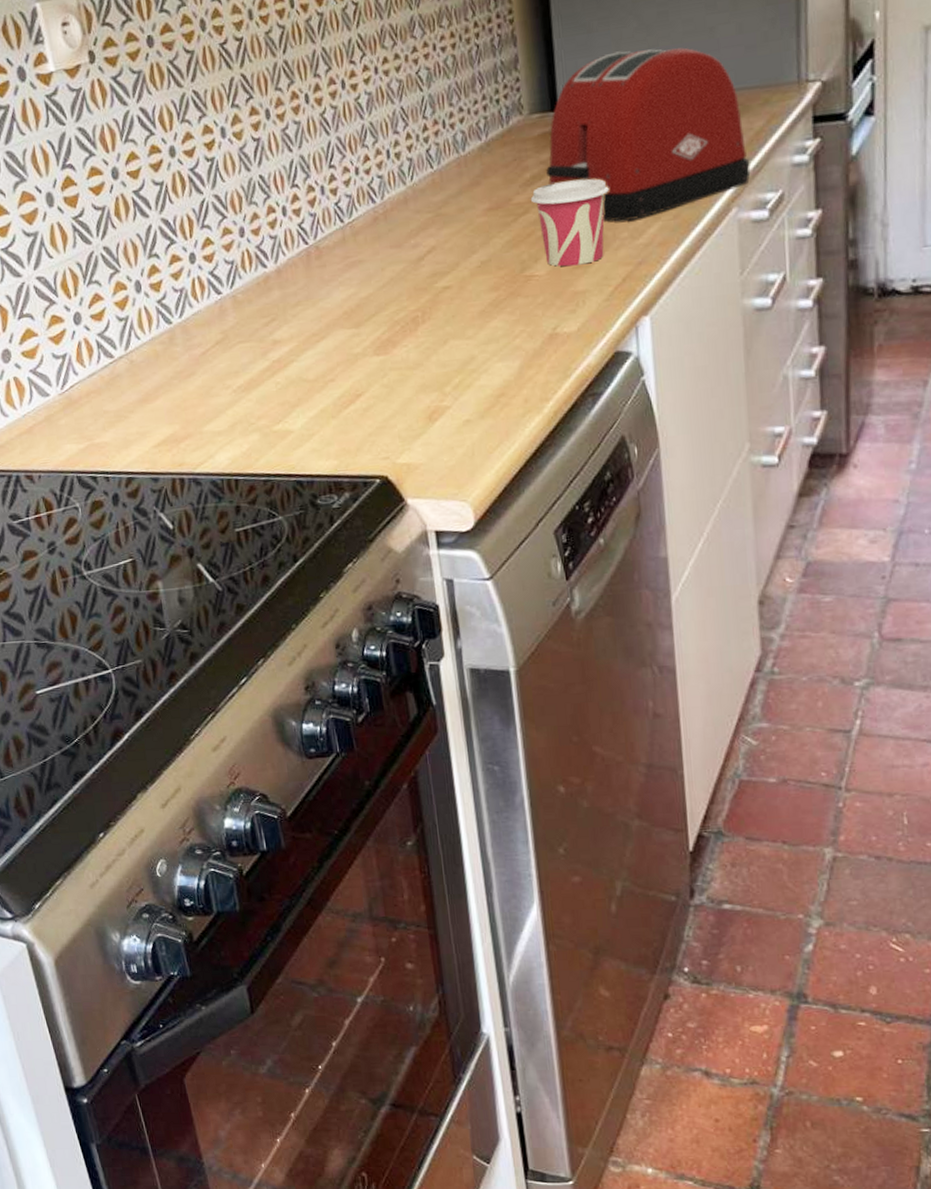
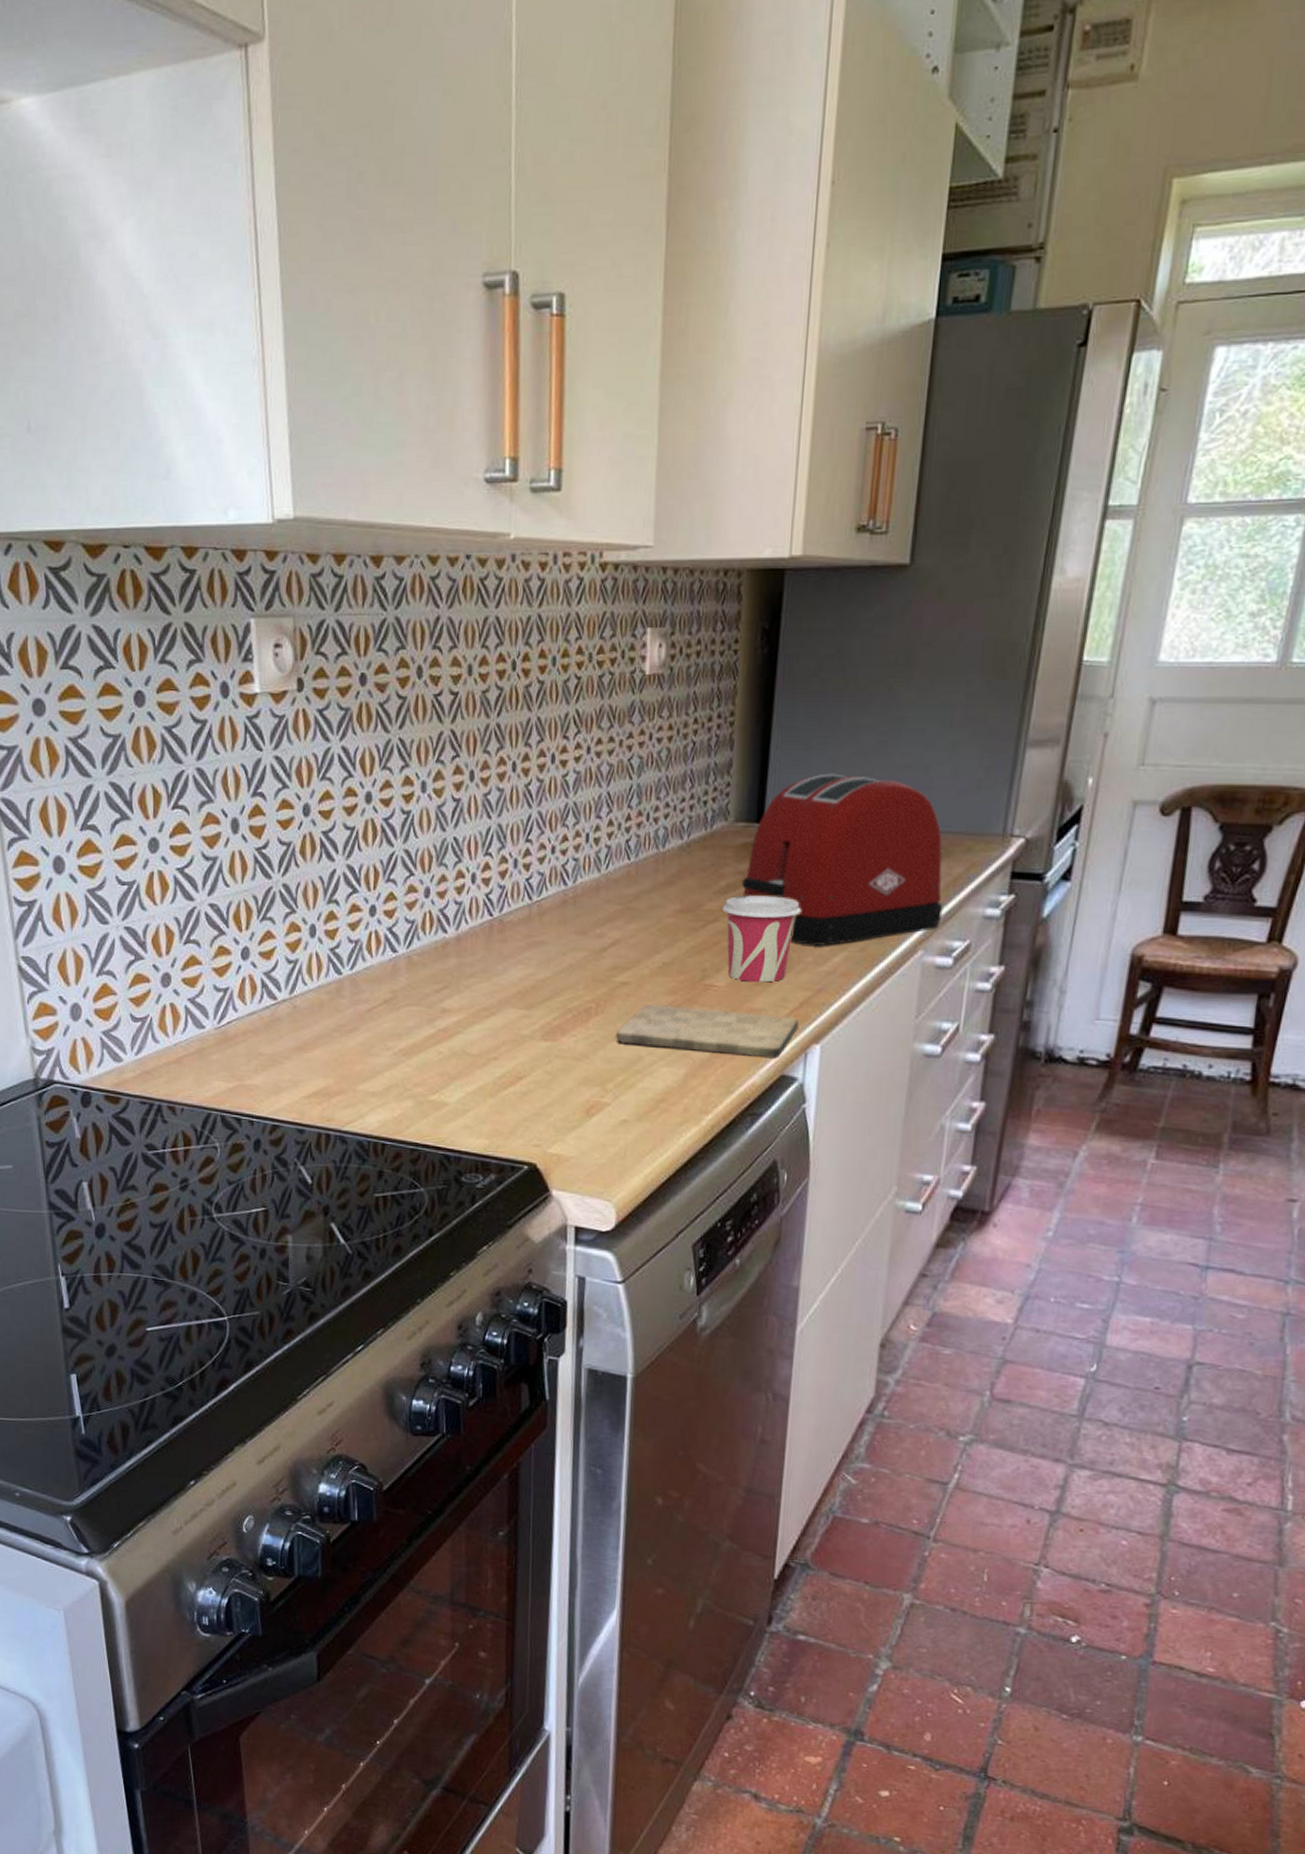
cutting board: none [446,294,625,346] -> present [616,1005,799,1059]

